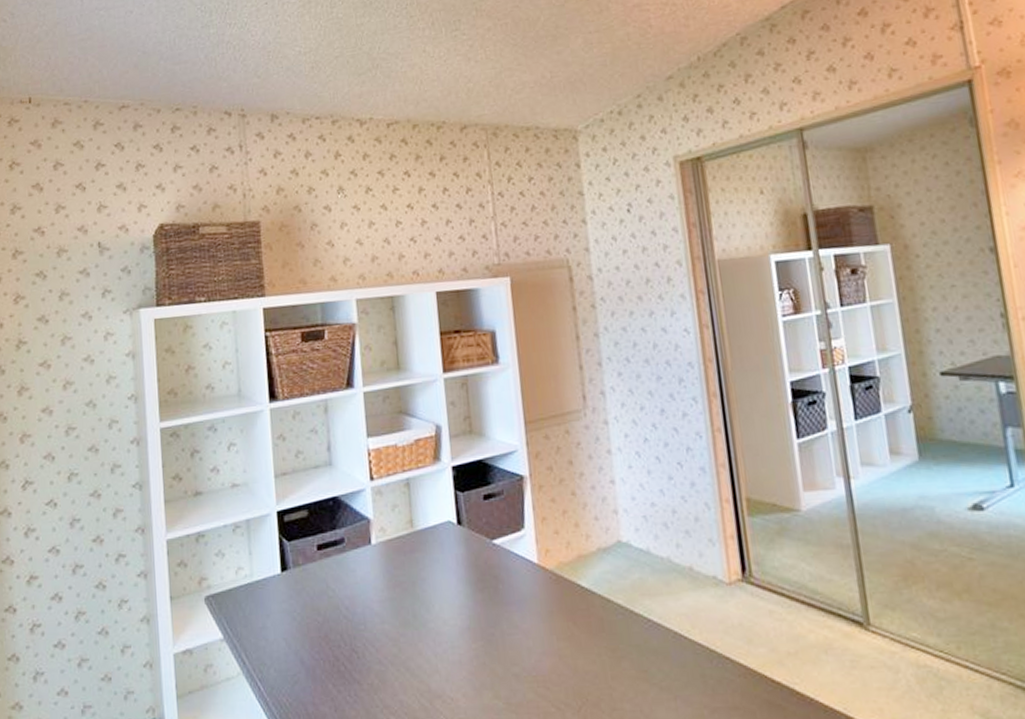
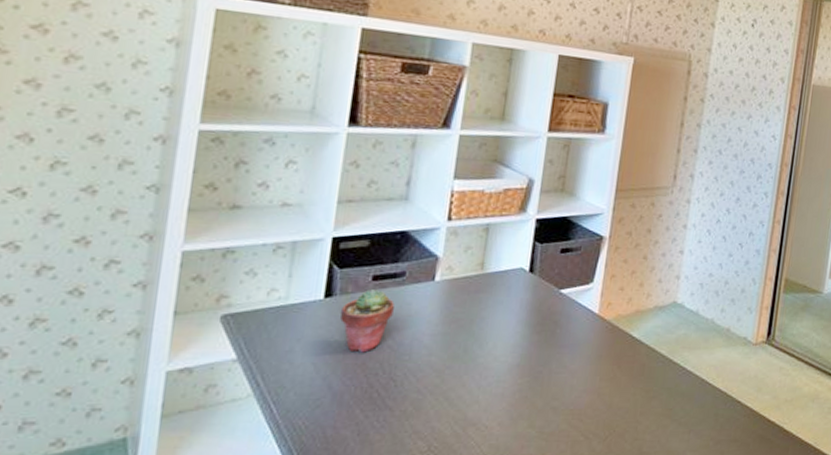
potted succulent: none [296,559,342,625] -> present [340,289,395,353]

